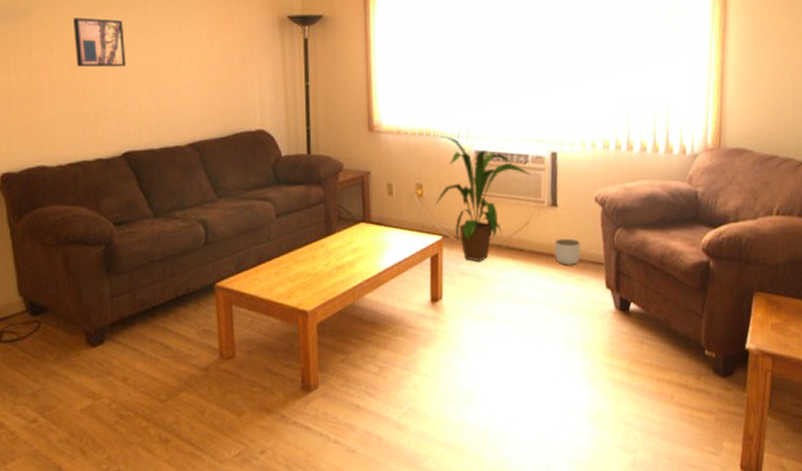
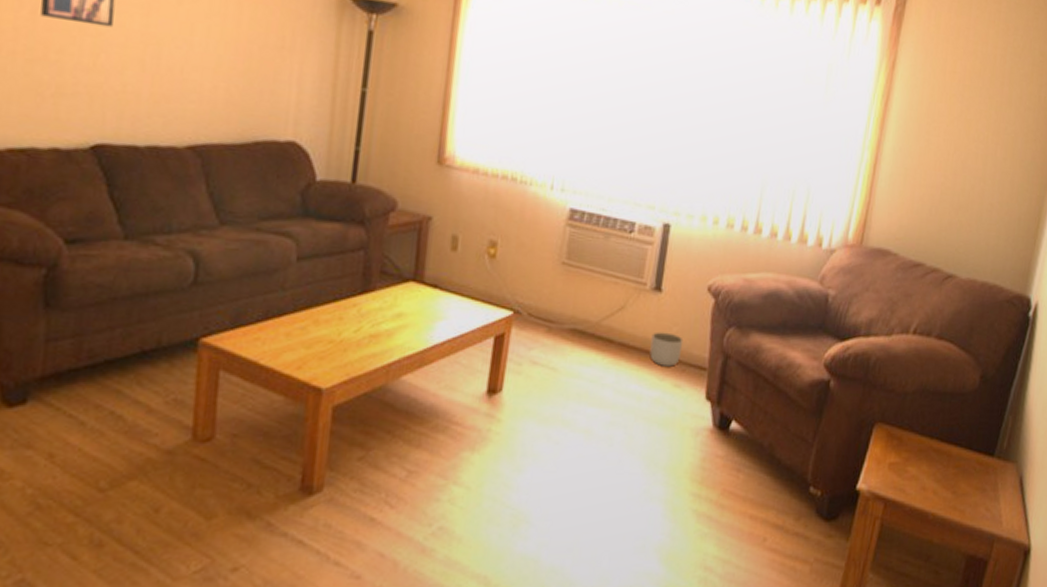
house plant: present [434,136,531,262] -> none [508,184,635,350]

